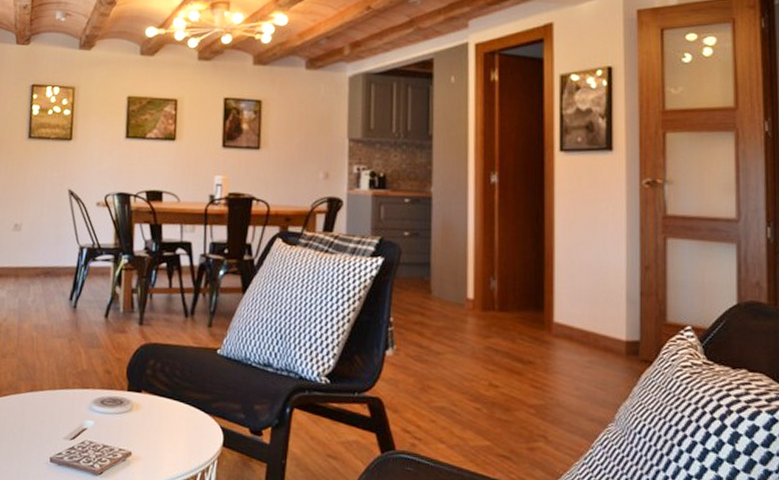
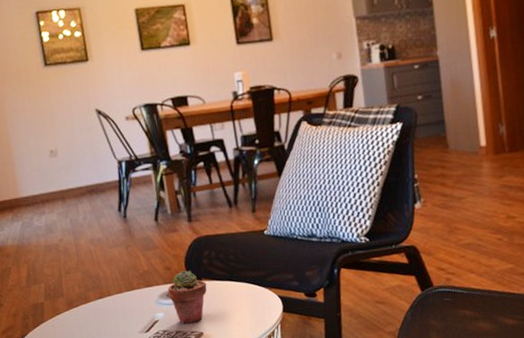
potted succulent: none [103,377,146,439] -> present [168,270,207,324]

